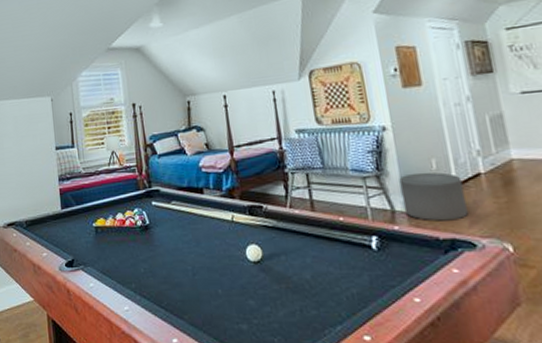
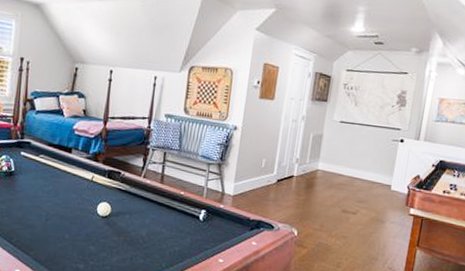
pouf: present [399,172,468,222] -> none [231,167,279,208]

